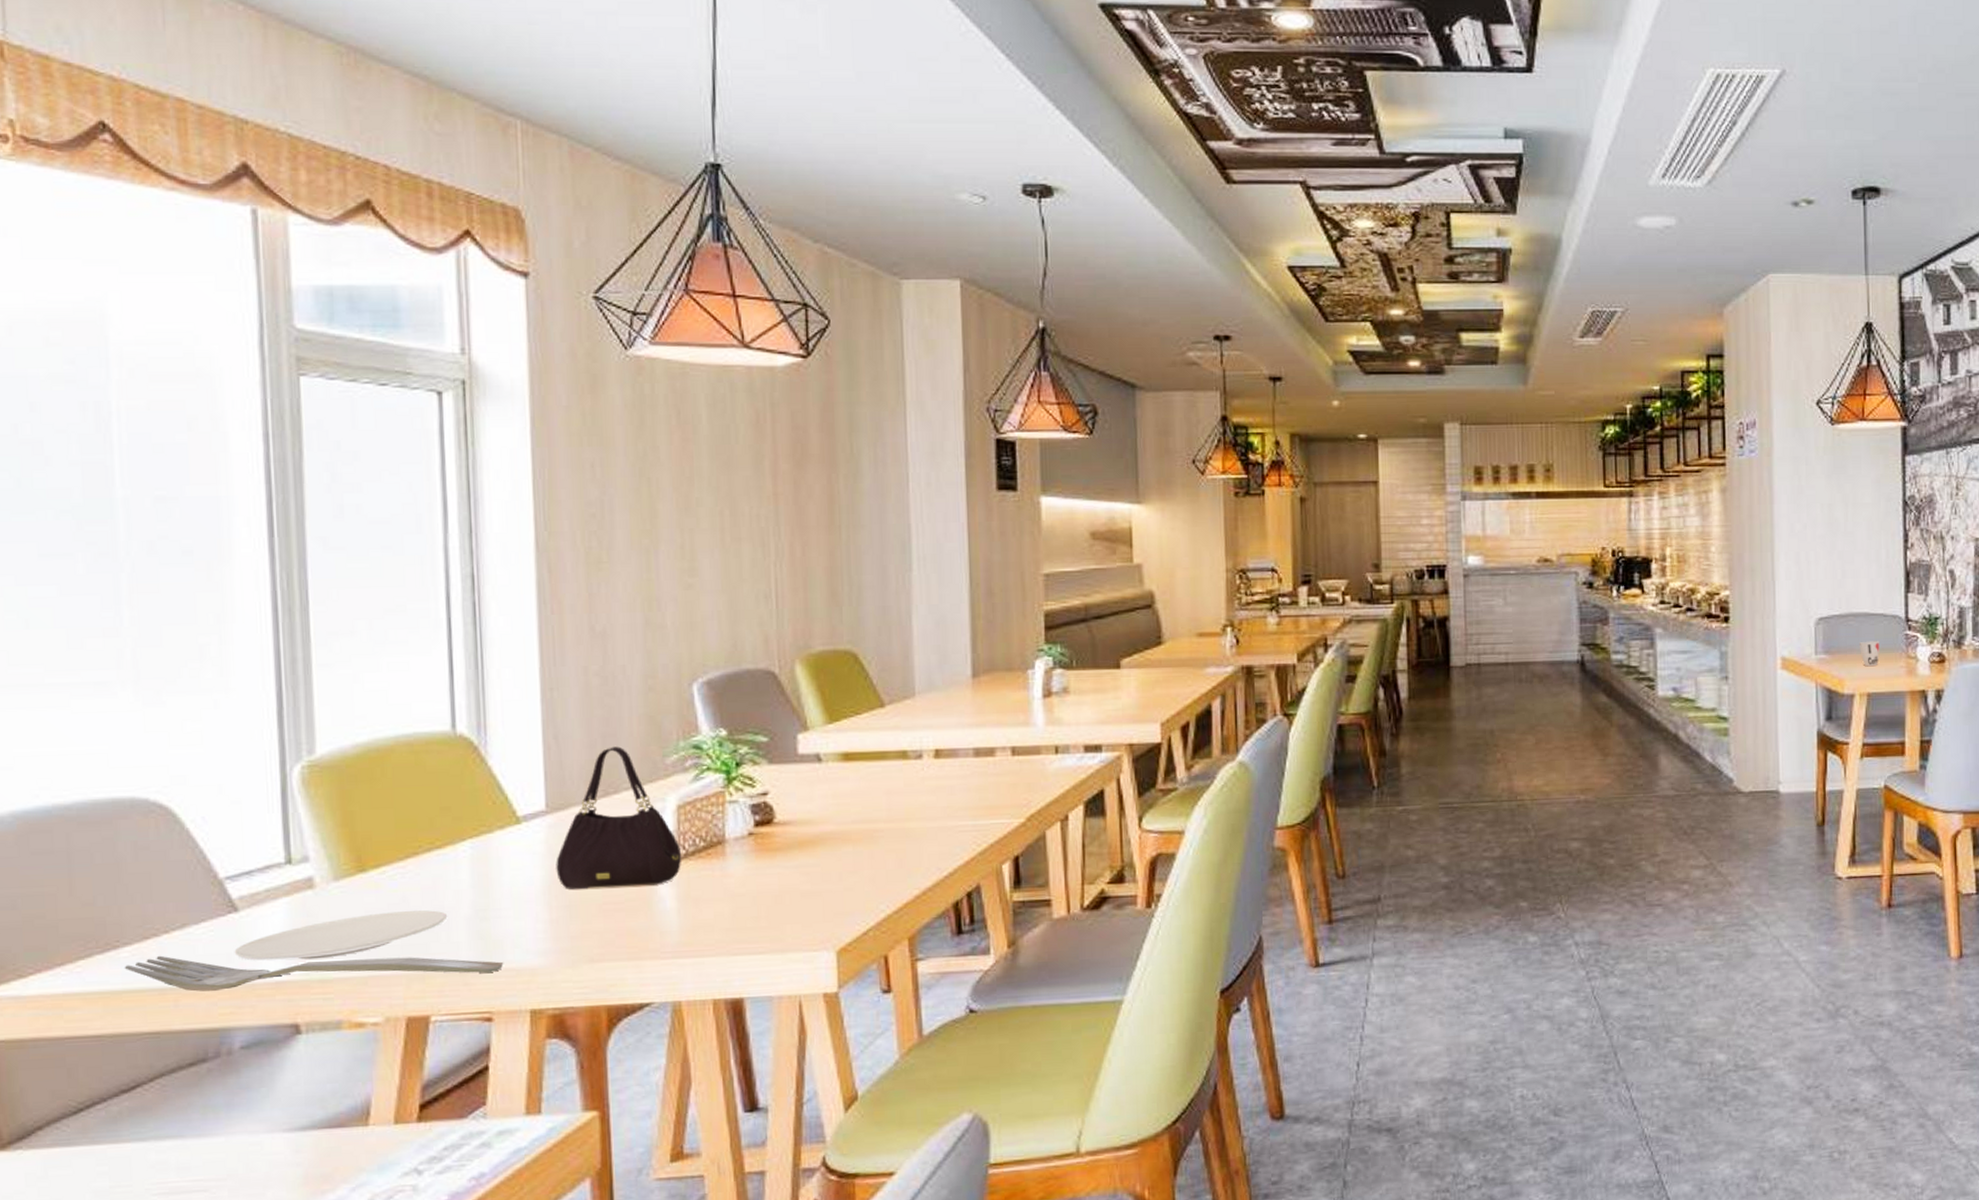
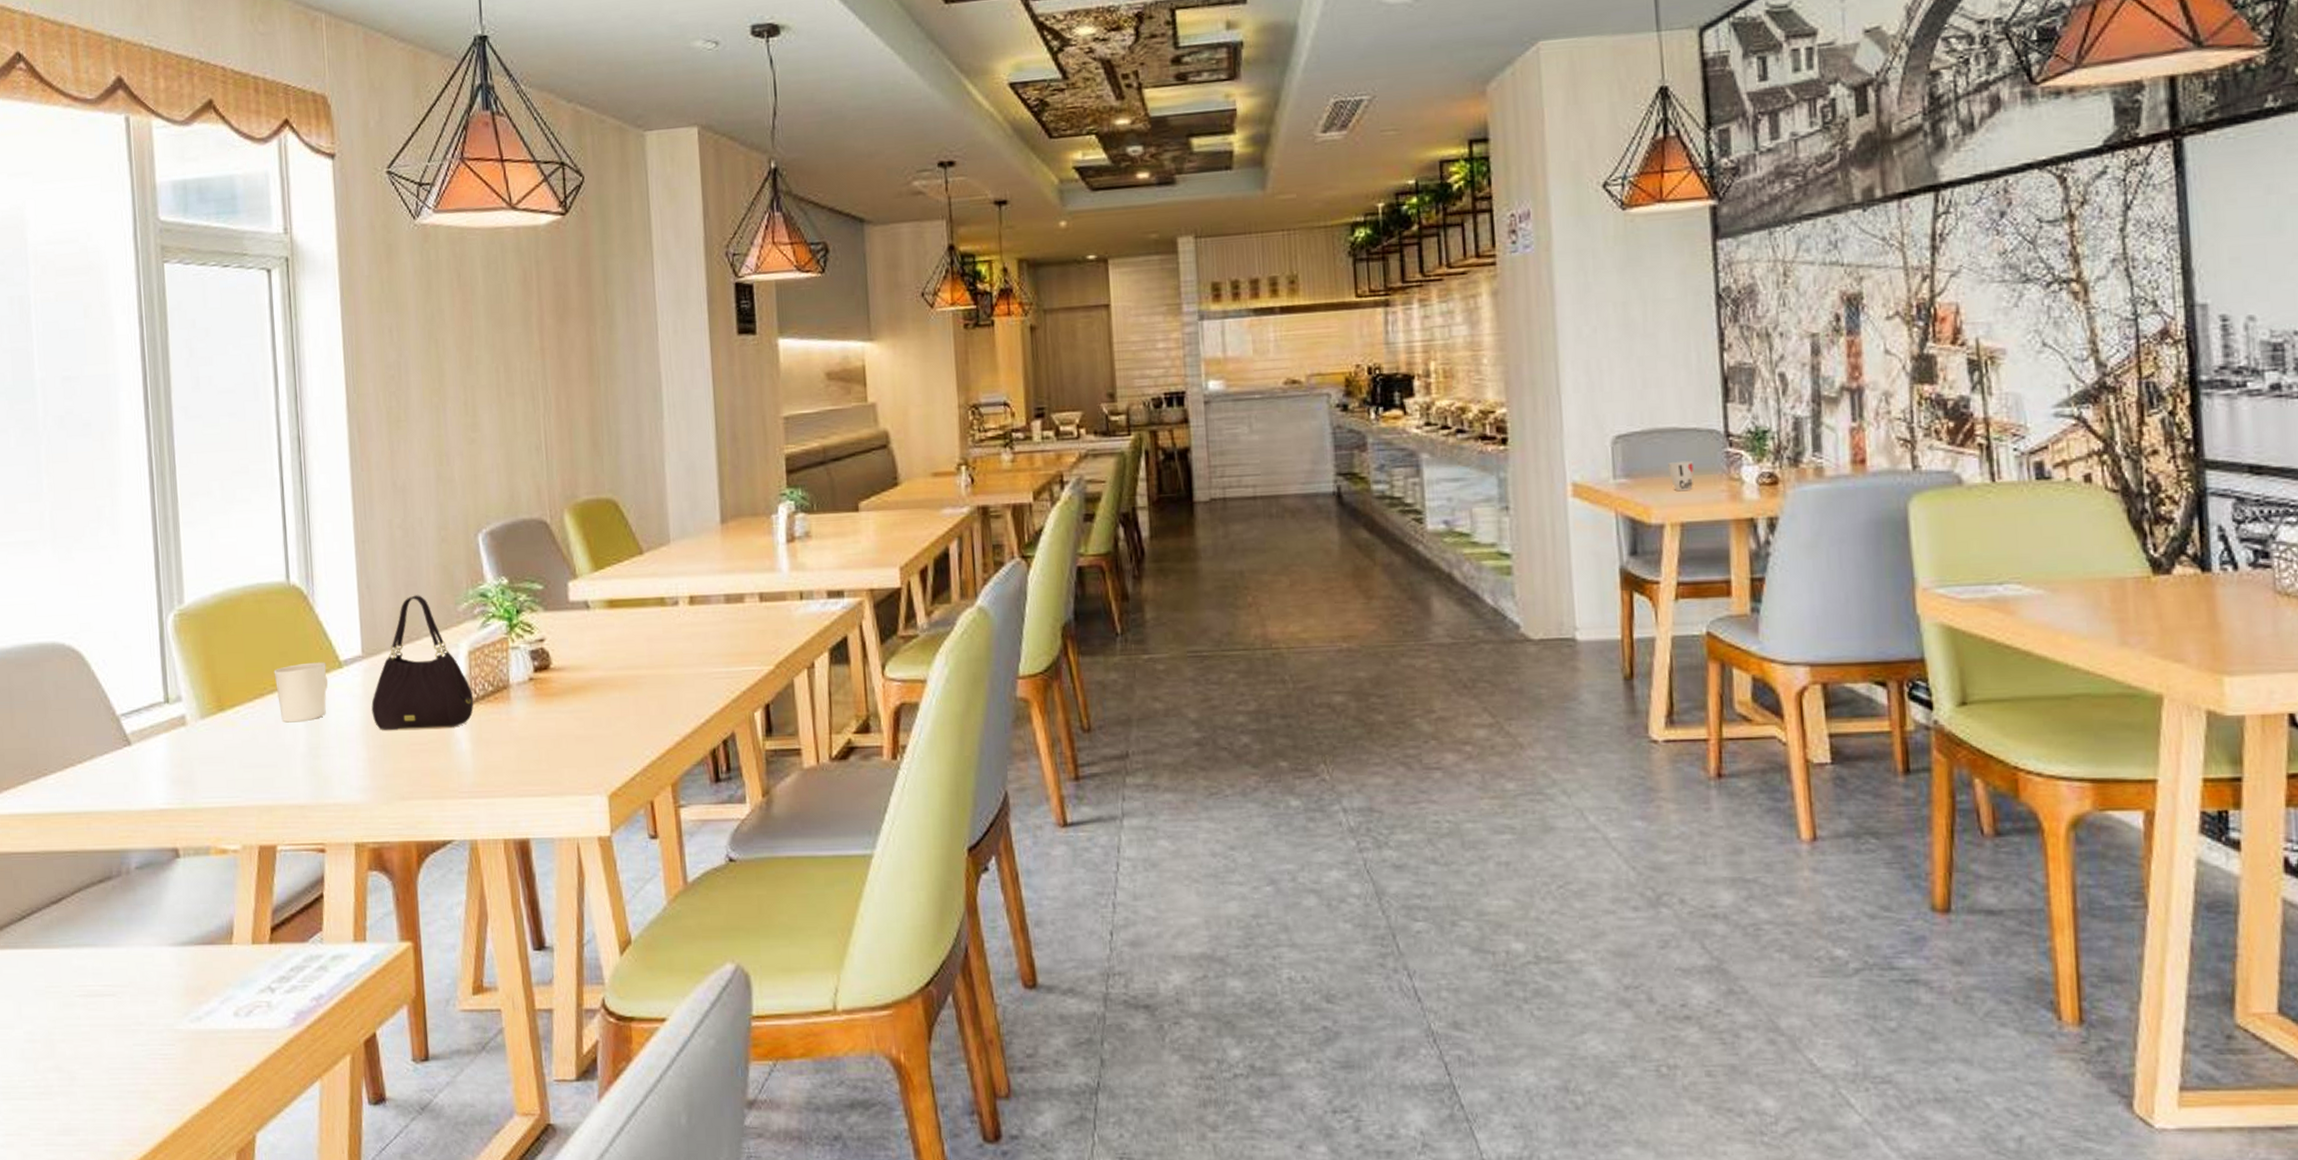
fork: present [124,955,504,992] -> none [51,783,333,816]
plate: present [234,910,448,961] -> none [129,747,288,790]
cup: none [432,817,502,883] -> present [274,662,329,723]

